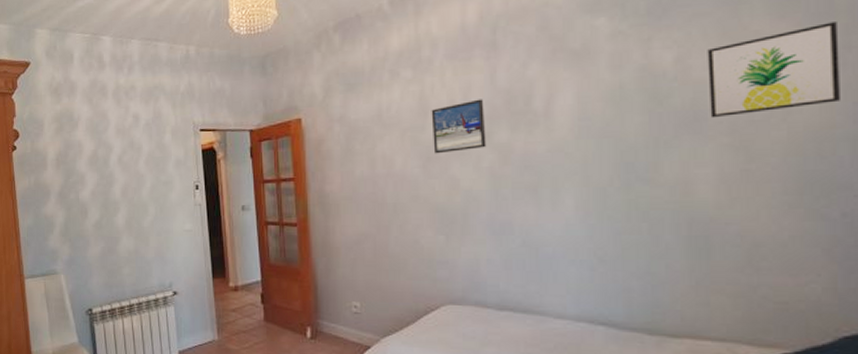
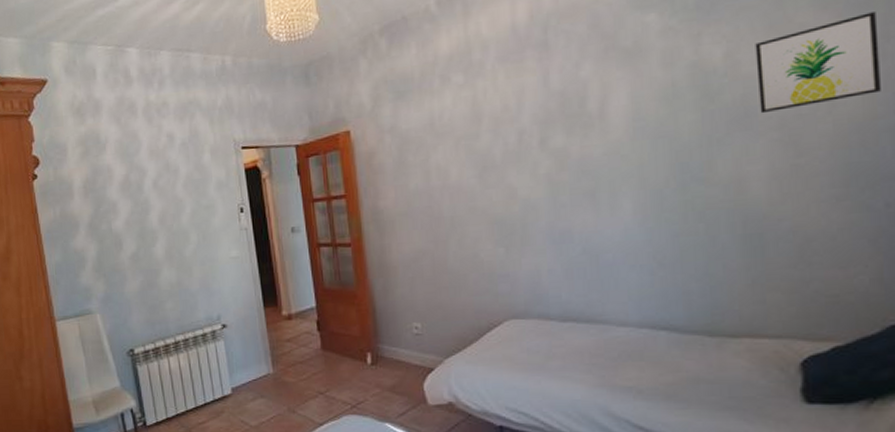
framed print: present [431,99,487,154] -> none [485,102,543,162]

